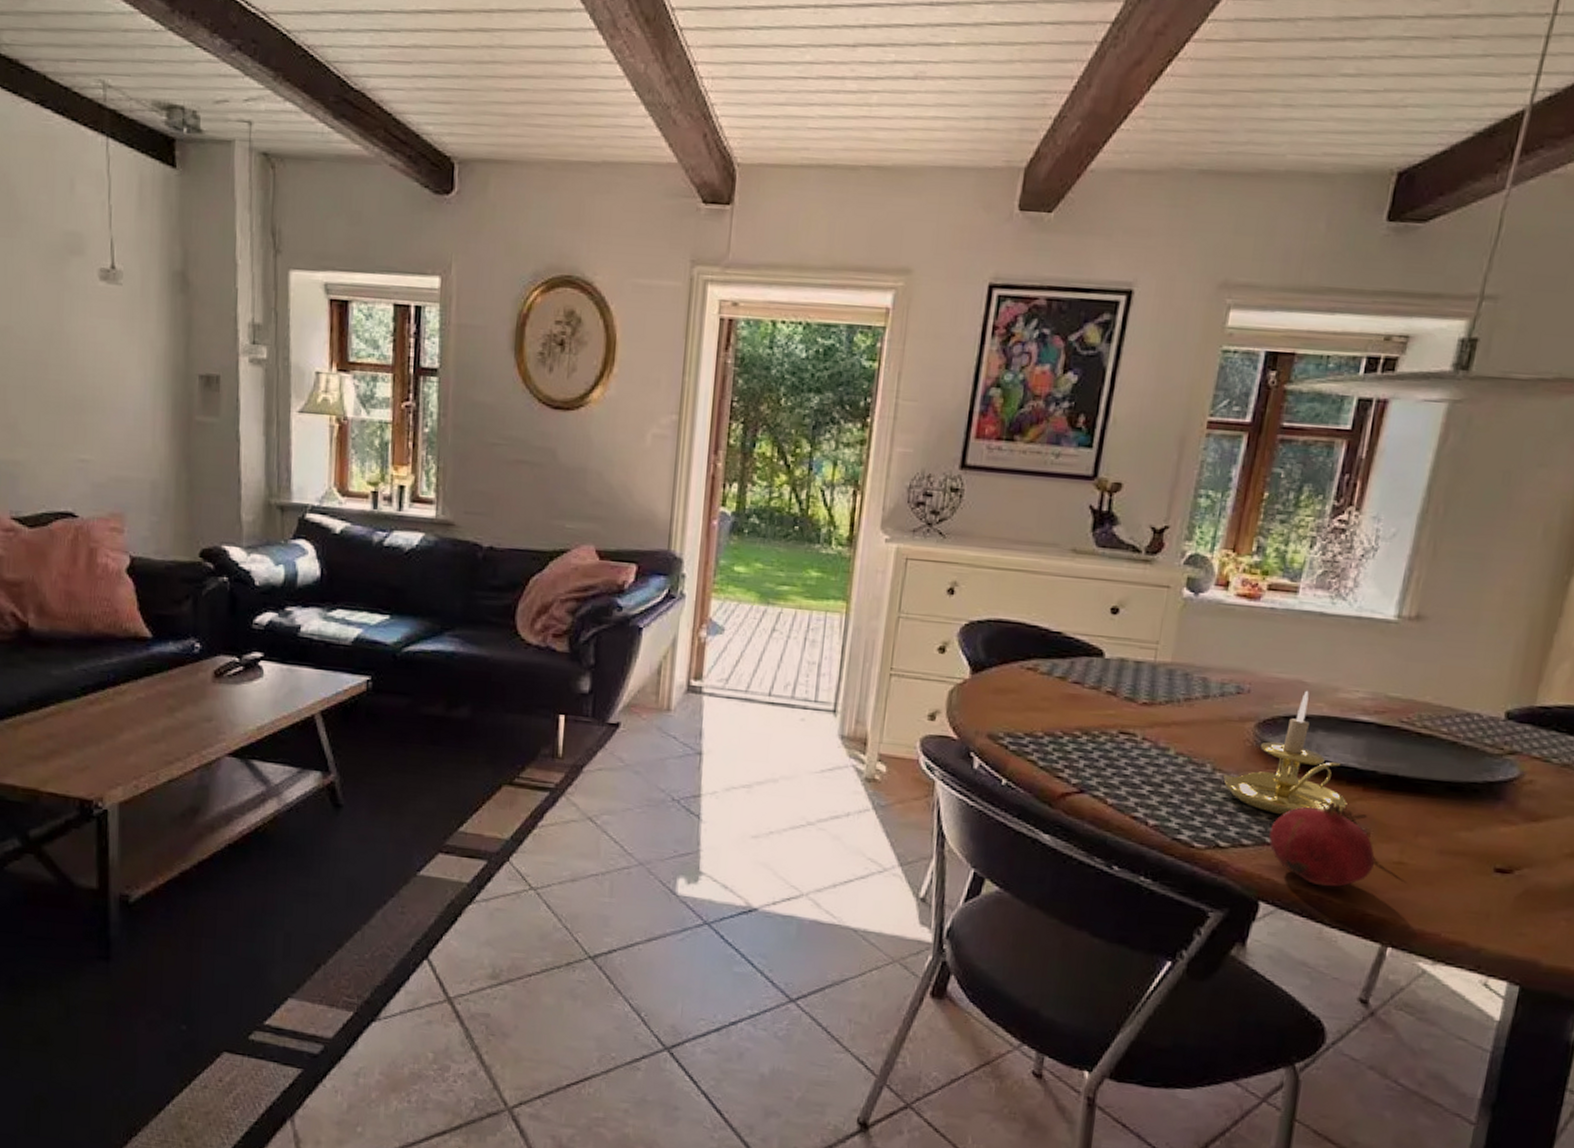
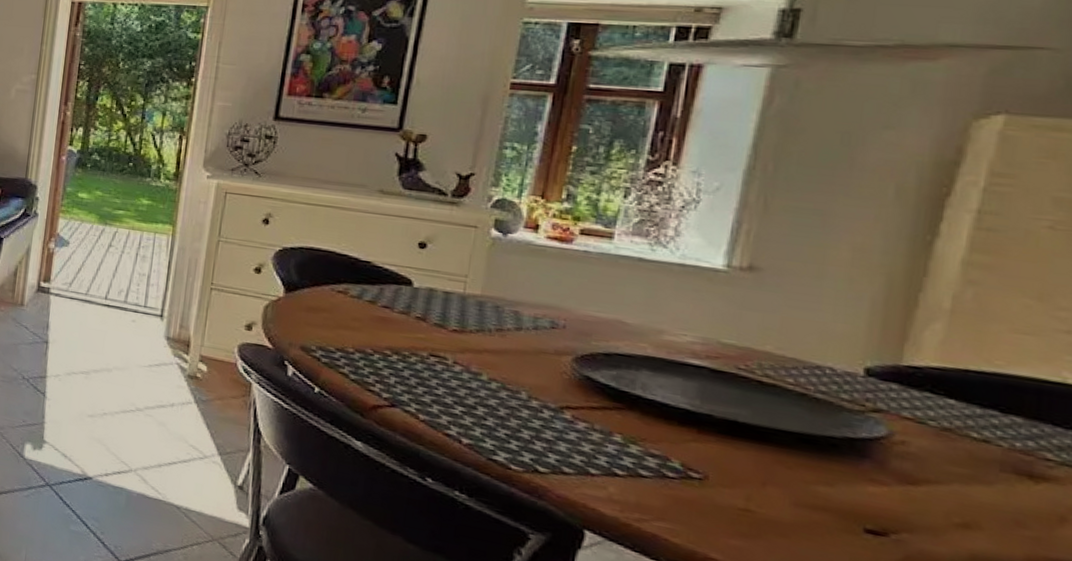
candle holder: present [1222,690,1347,815] -> none [539,330,680,449]
fruit: present [1268,802,1375,887] -> none [591,439,716,527]

